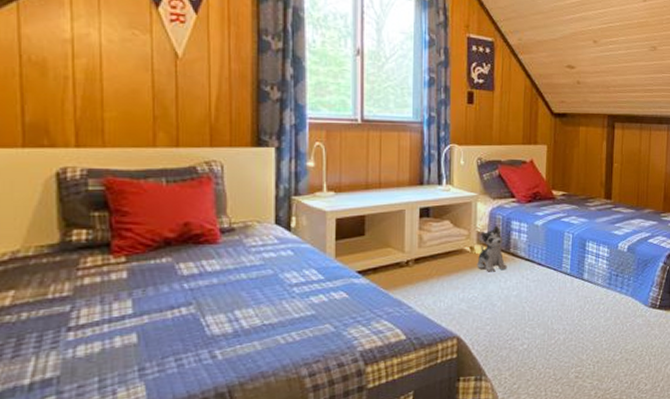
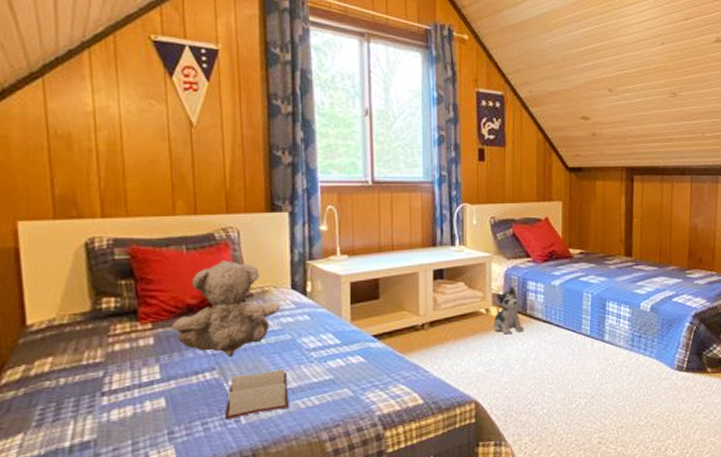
teddy bear: none [147,194,263,292] -> present [172,260,280,357]
hardback book: none [199,303,268,356] -> present [224,368,289,421]

